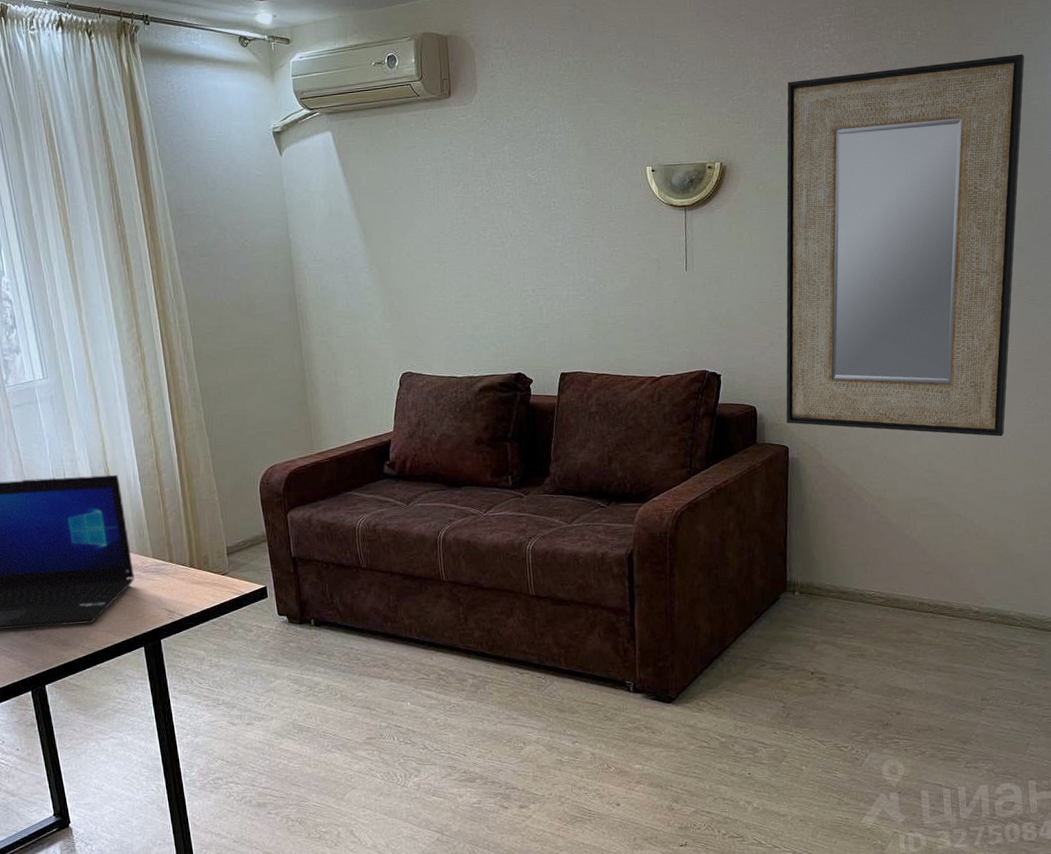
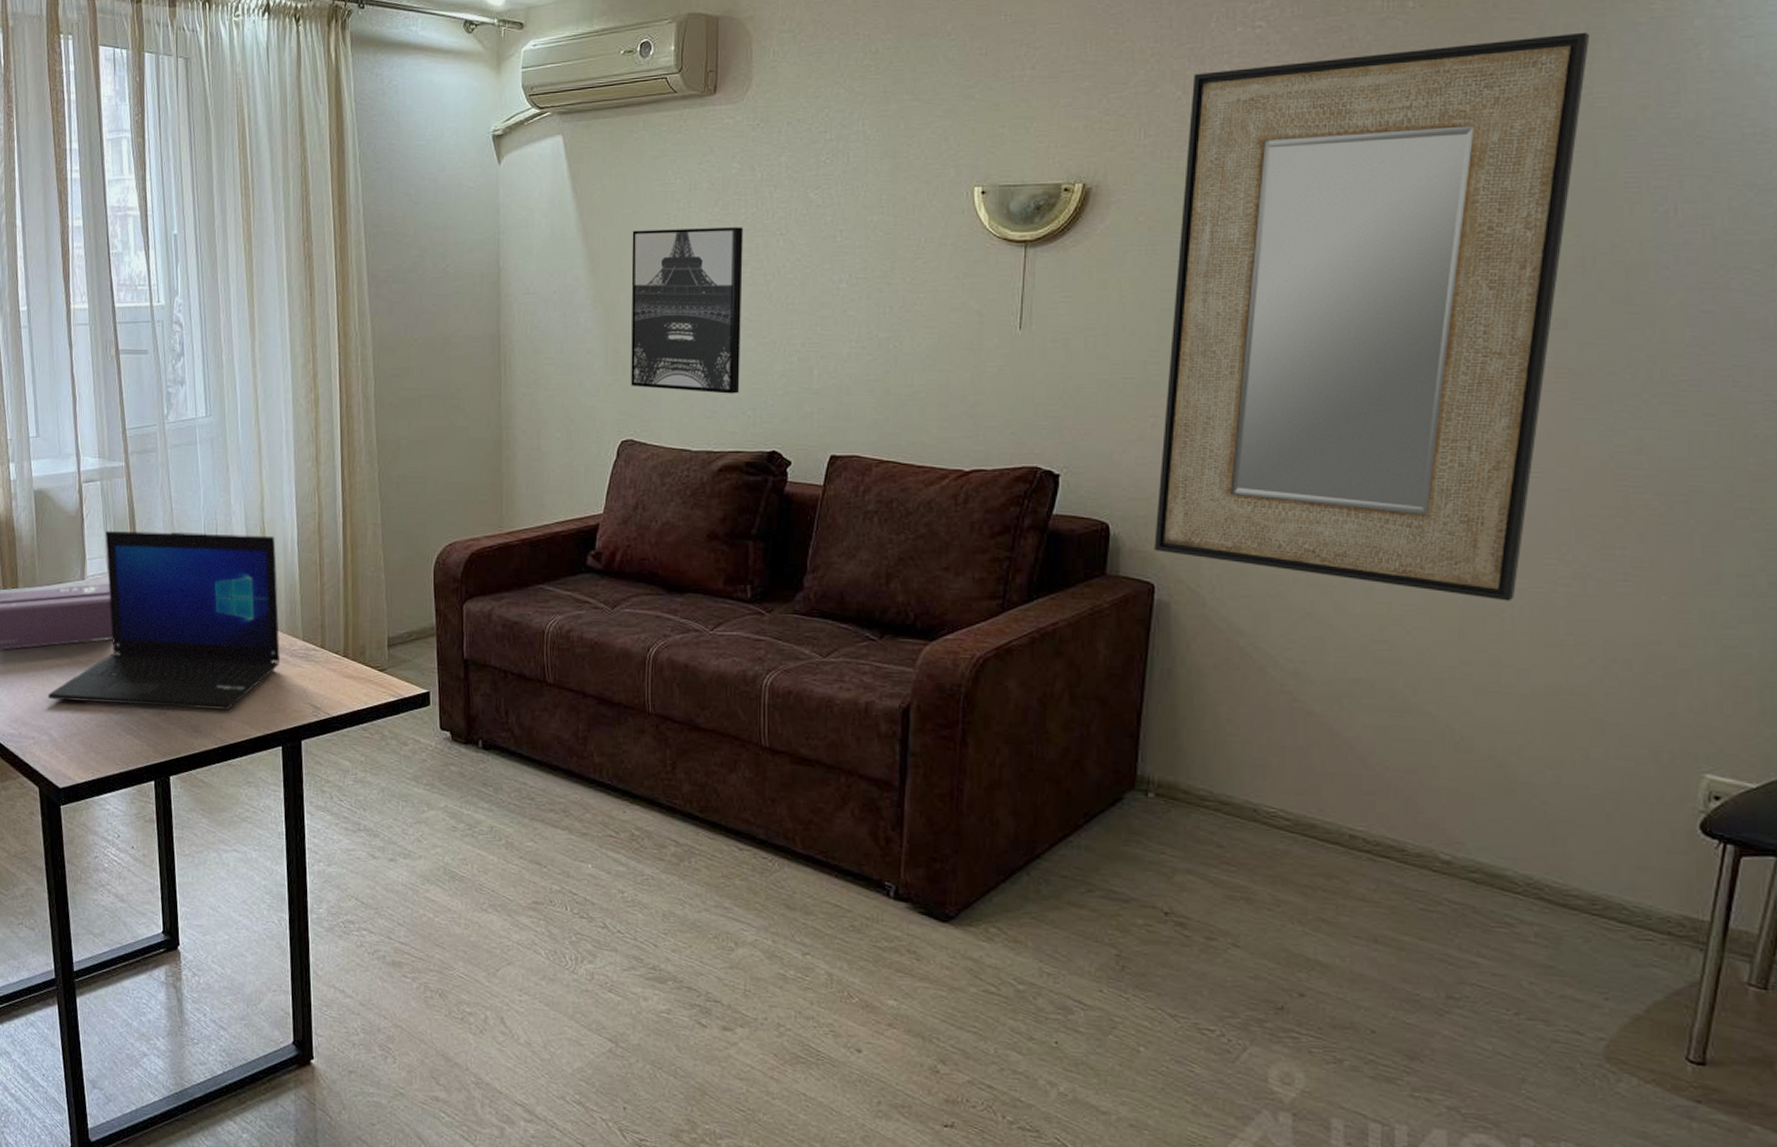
wall art: none [395,202,490,332] -> present [631,227,744,394]

